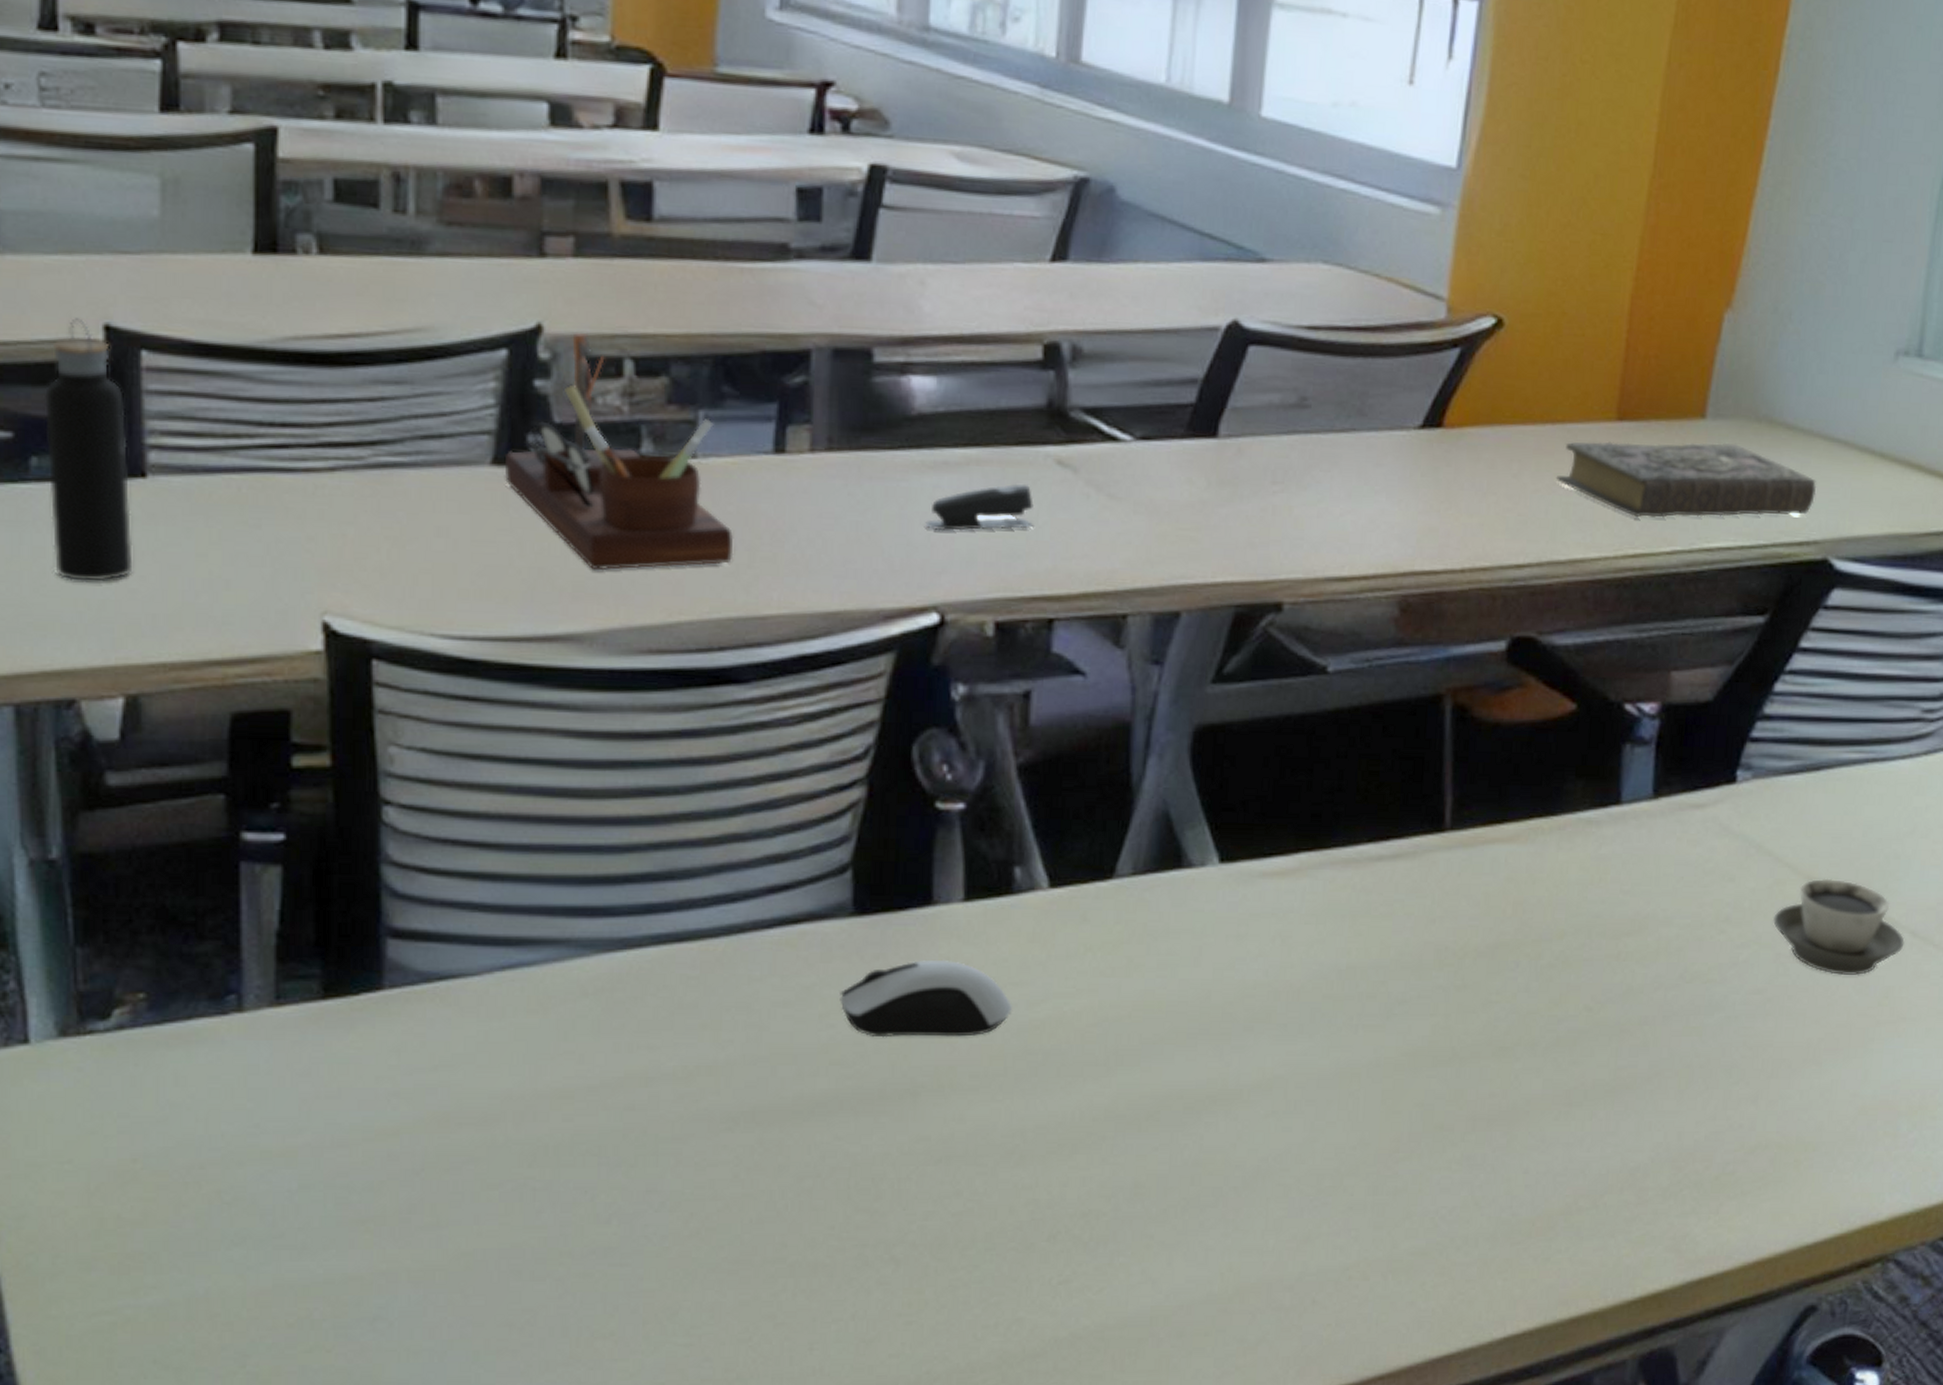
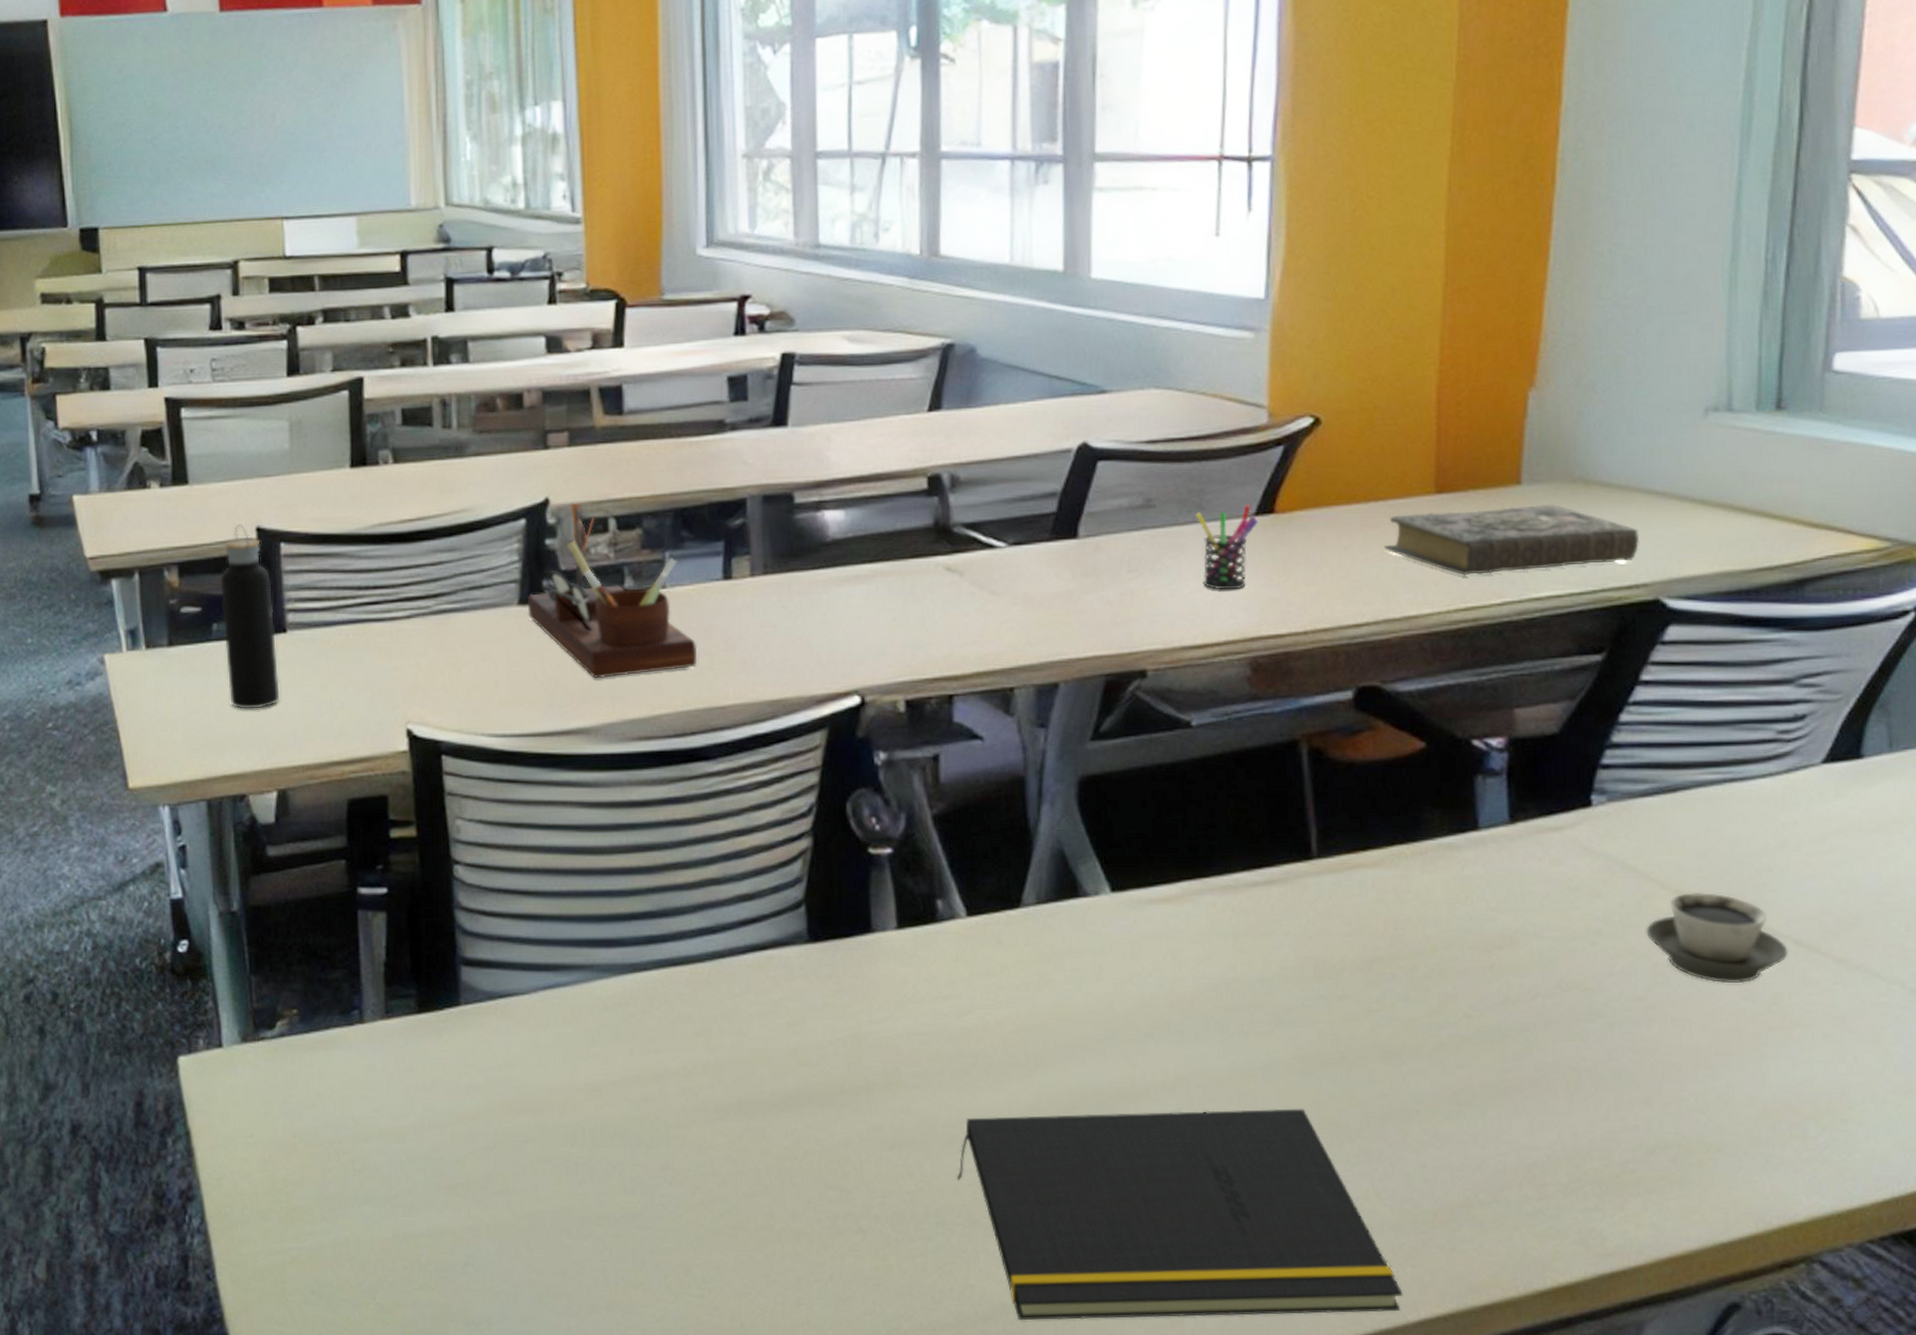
computer mouse: present [840,959,1012,1038] -> none [802,977,944,1043]
stapler: present [925,483,1034,532] -> none [844,588,931,631]
notepad: none [1014,1111,1492,1356] -> present [957,1108,1404,1321]
pen holder: none [1355,415,1424,515] -> present [1195,505,1259,590]

